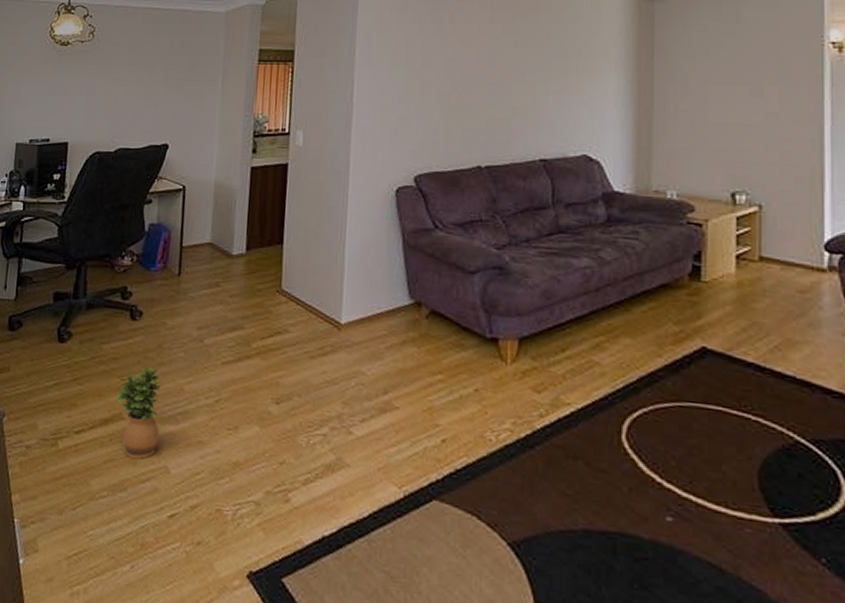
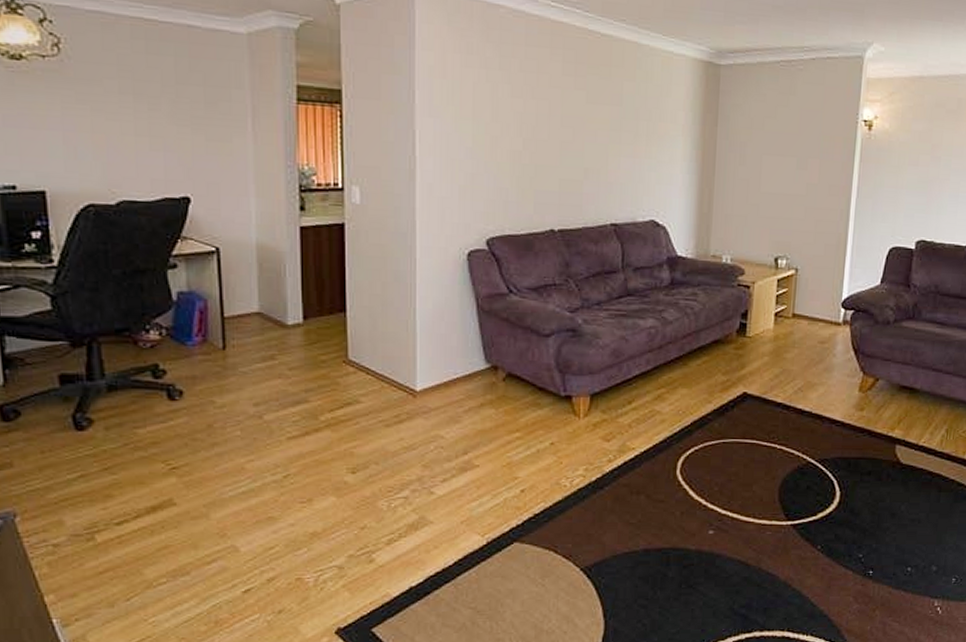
potted plant: present [117,367,161,459] -> none [164,449,223,542]

